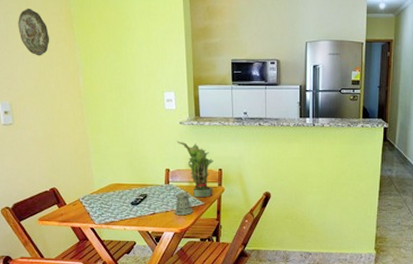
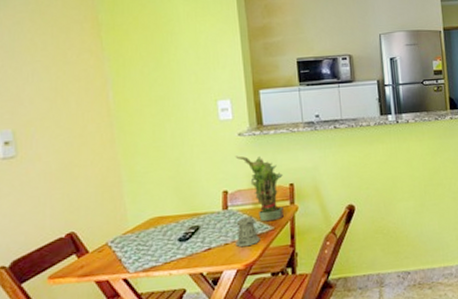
decorative plate: present [18,8,50,56] -> none [28,17,70,72]

